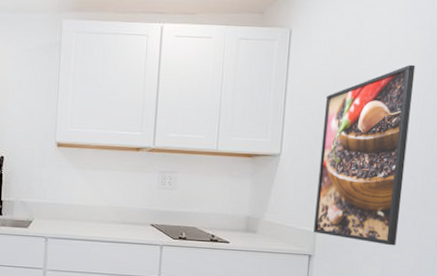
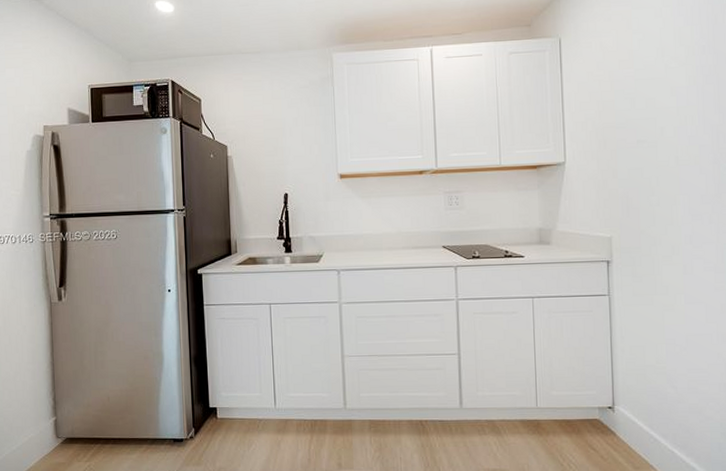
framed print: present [314,64,416,246] -> none [604,60,695,244]

